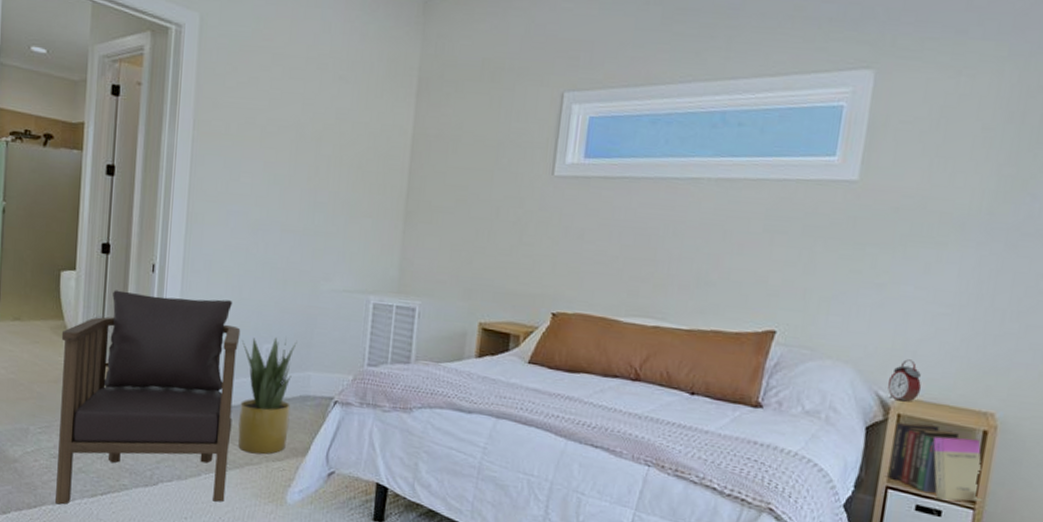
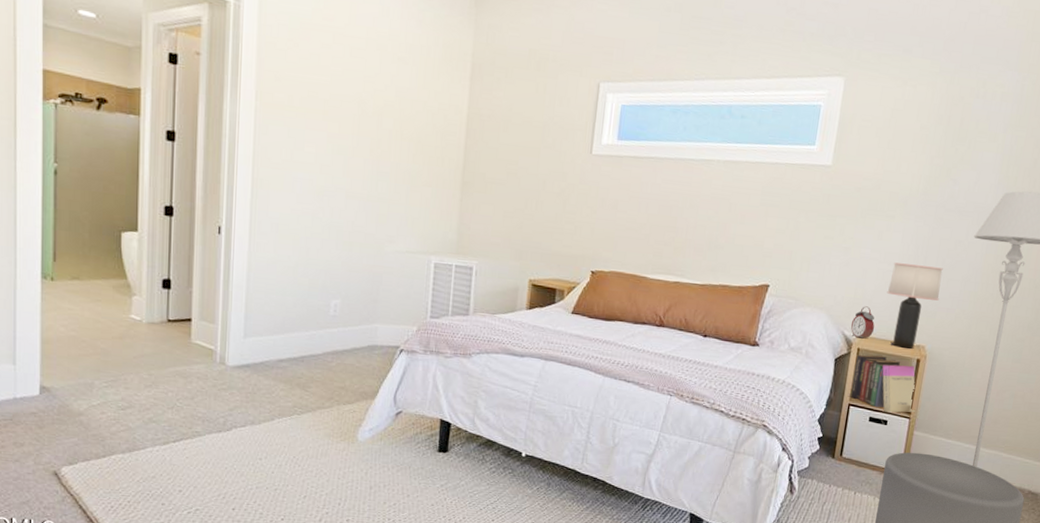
armchair: present [55,290,241,505] -> none [125,250,309,453]
planter: present [238,337,297,454] -> none [309,293,364,399]
table lamp: none [938,303,1019,417] -> present [887,262,943,349]

